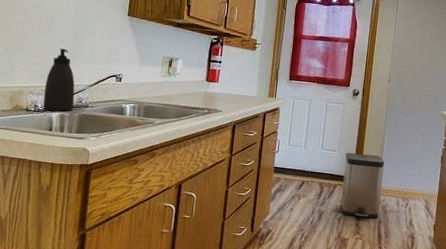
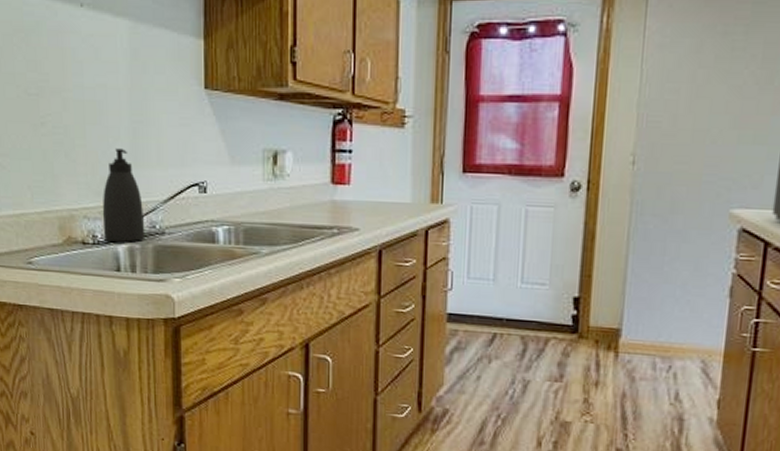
pedal bin: present [340,152,384,219] -> none [557,286,629,391]

